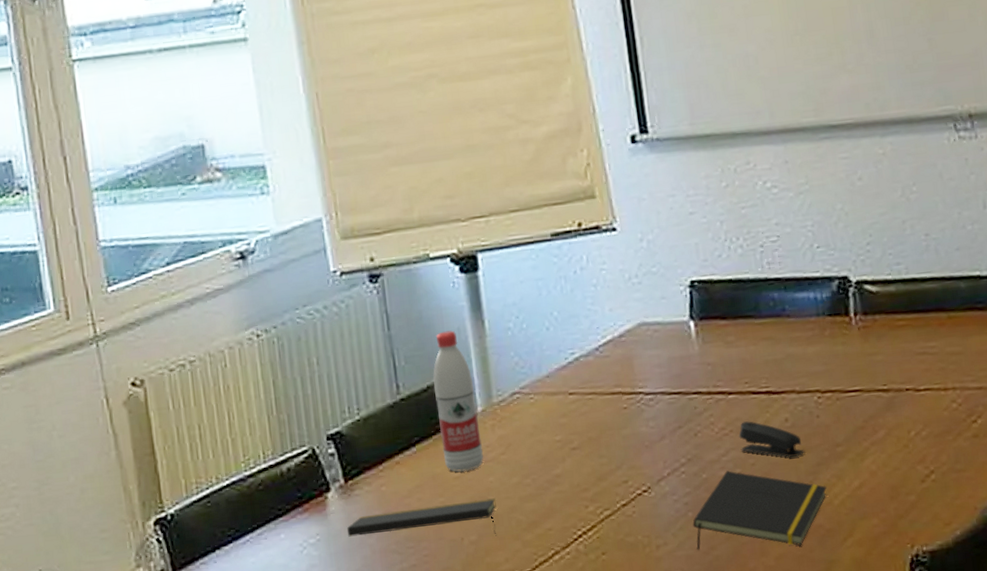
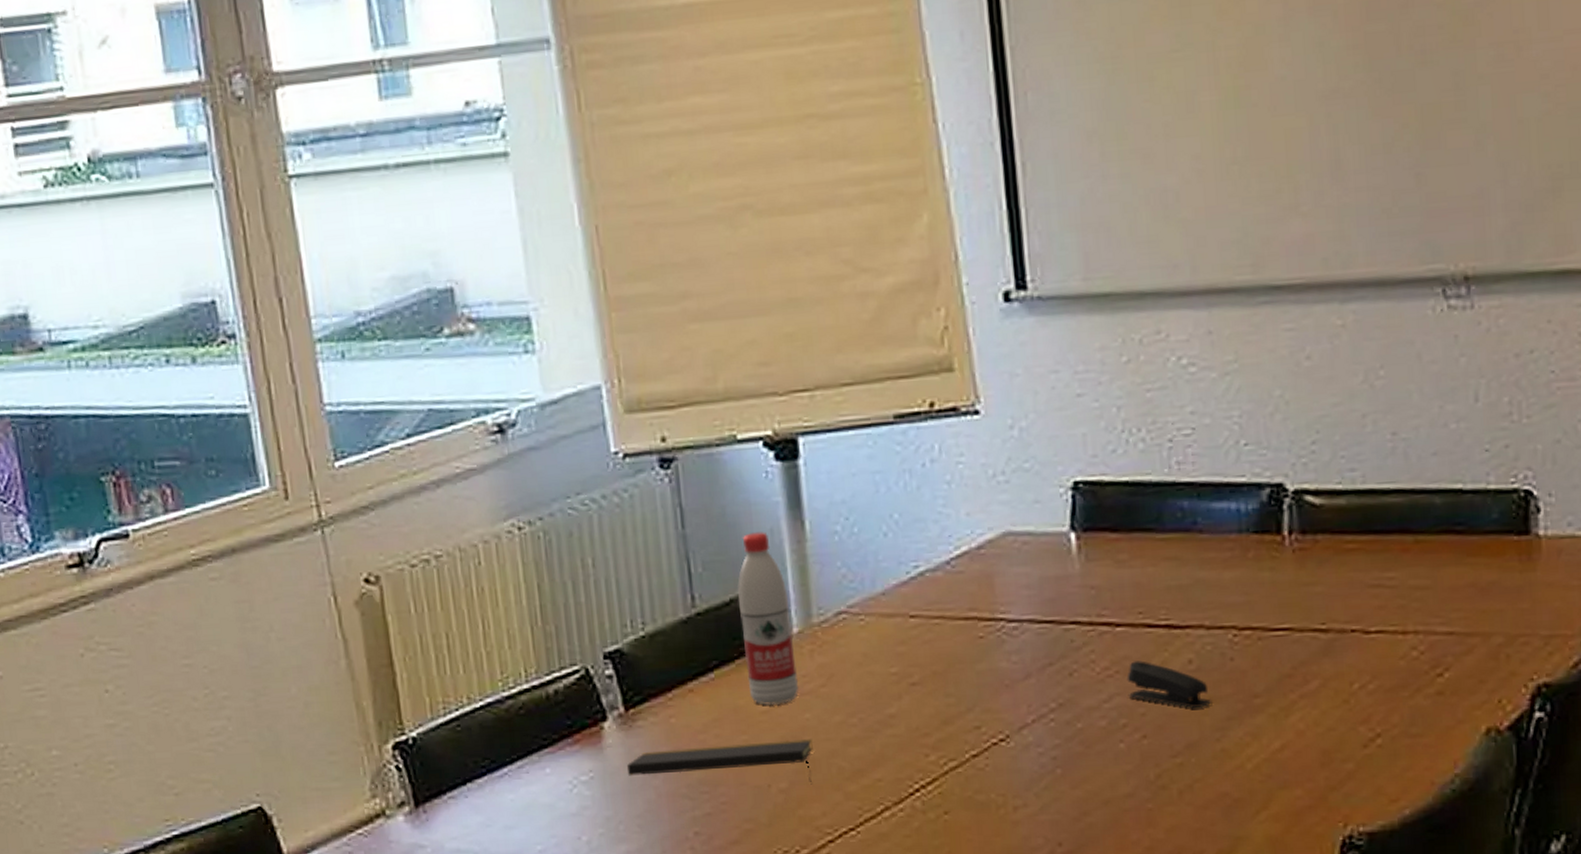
notepad: present [692,471,827,551] -> none [1061,720,1239,817]

